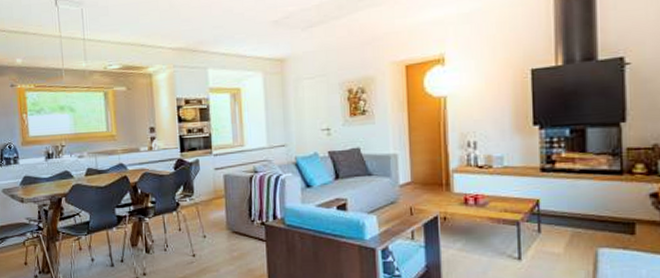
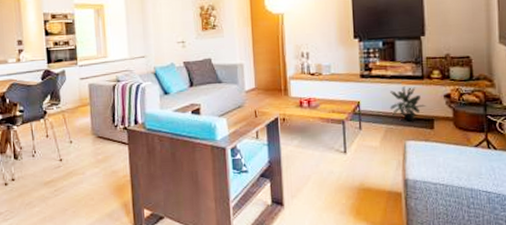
potted plant: none [577,182,625,225] -> present [390,86,426,122]

